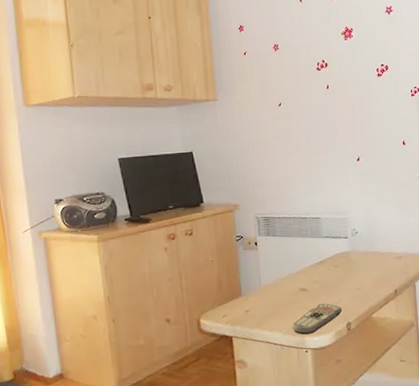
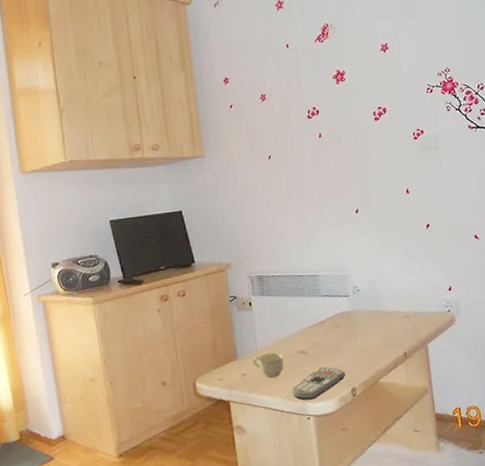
cup: none [256,290,286,314] -> present [252,352,284,378]

